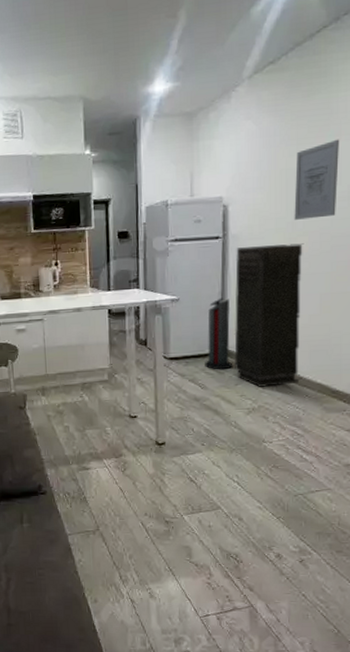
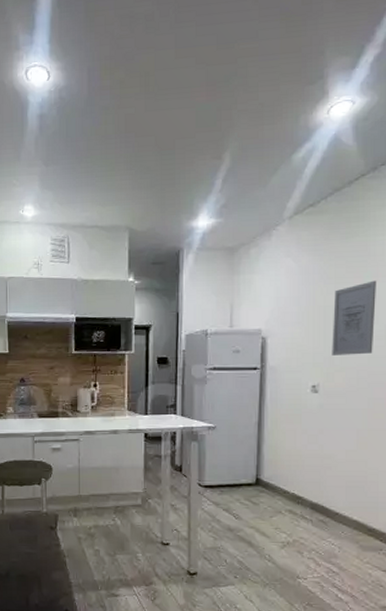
air purifier: present [205,297,232,370] -> none [240,428,267,501]
storage cabinet: present [234,243,304,387] -> none [270,379,341,521]

